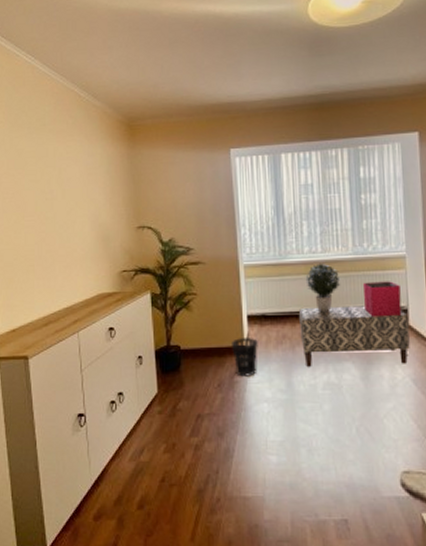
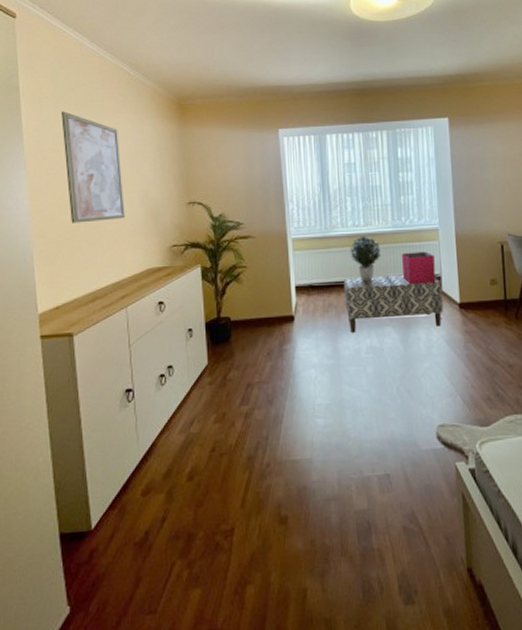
wall art: none [16,135,77,248] -> present [62,111,126,224]
wastebasket: present [232,336,258,377] -> none [281,306,306,345]

